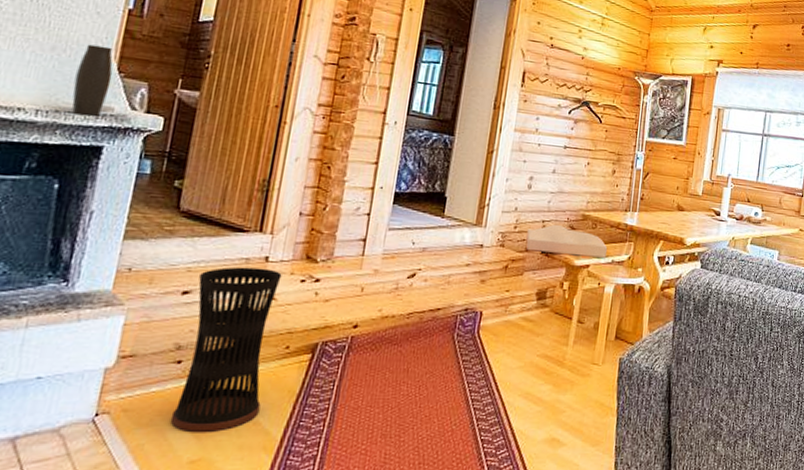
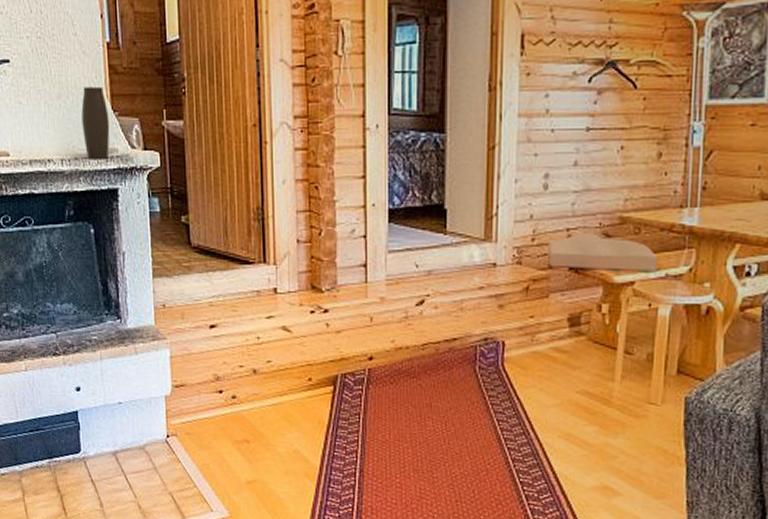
umbrella stand: present [170,266,282,432] -> none [221,299,296,457]

